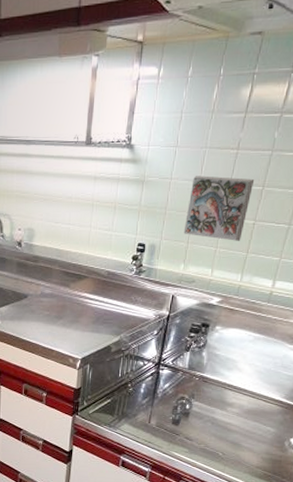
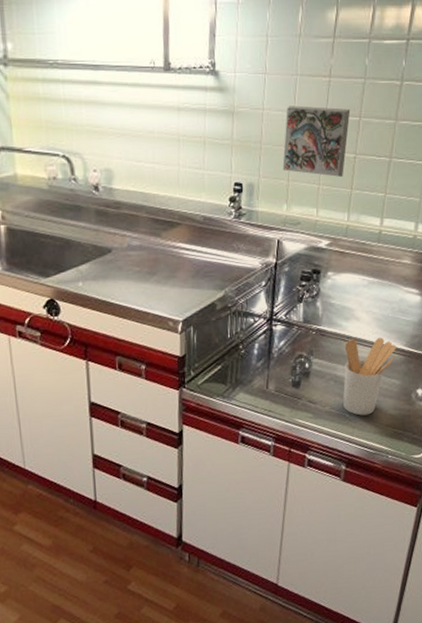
utensil holder: none [218,387,275,456] -> present [343,338,396,416]

